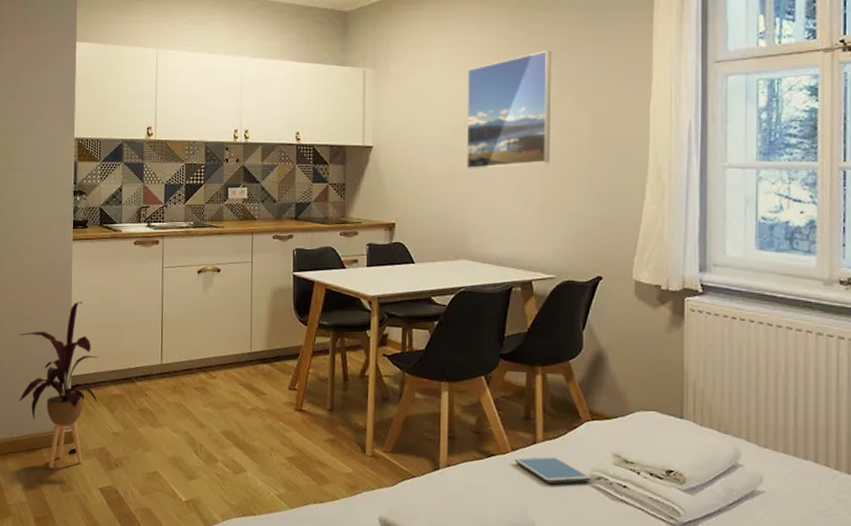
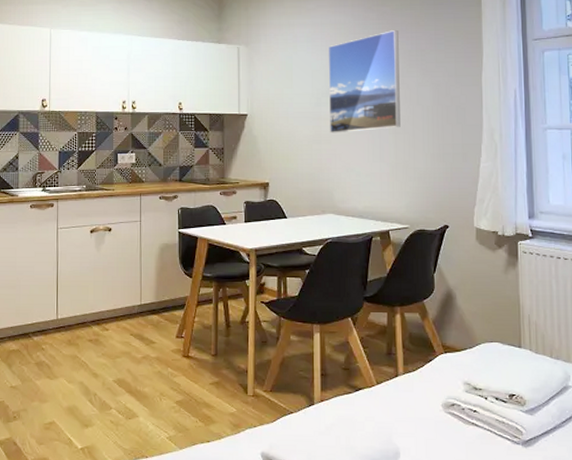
tablet: present [514,456,592,484] -> none [379,387,447,412]

